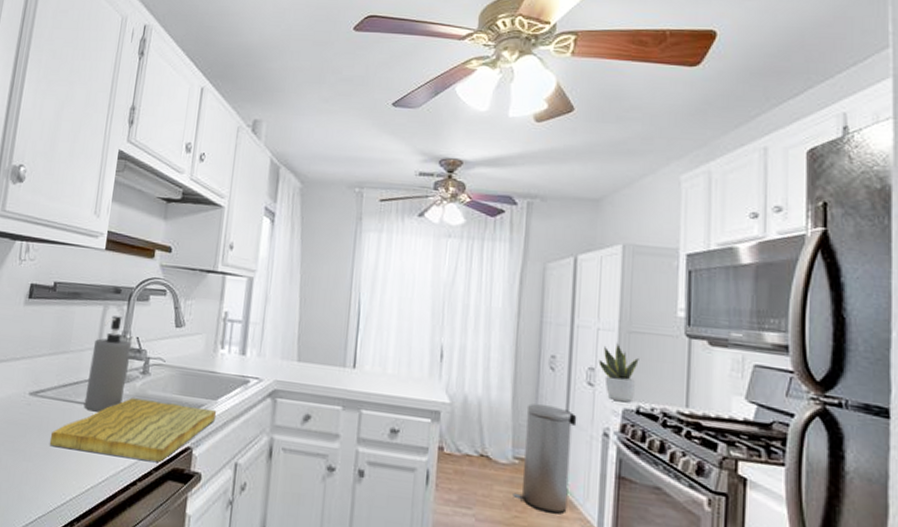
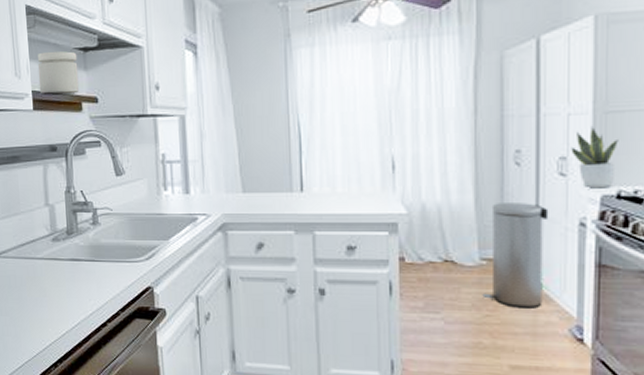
cutting board: present [49,398,217,462] -> none [20,248,171,303]
soap dispenser: present [83,315,131,412] -> none [41,173,79,265]
jar: none [115,196,160,241] -> present [38,51,80,96]

